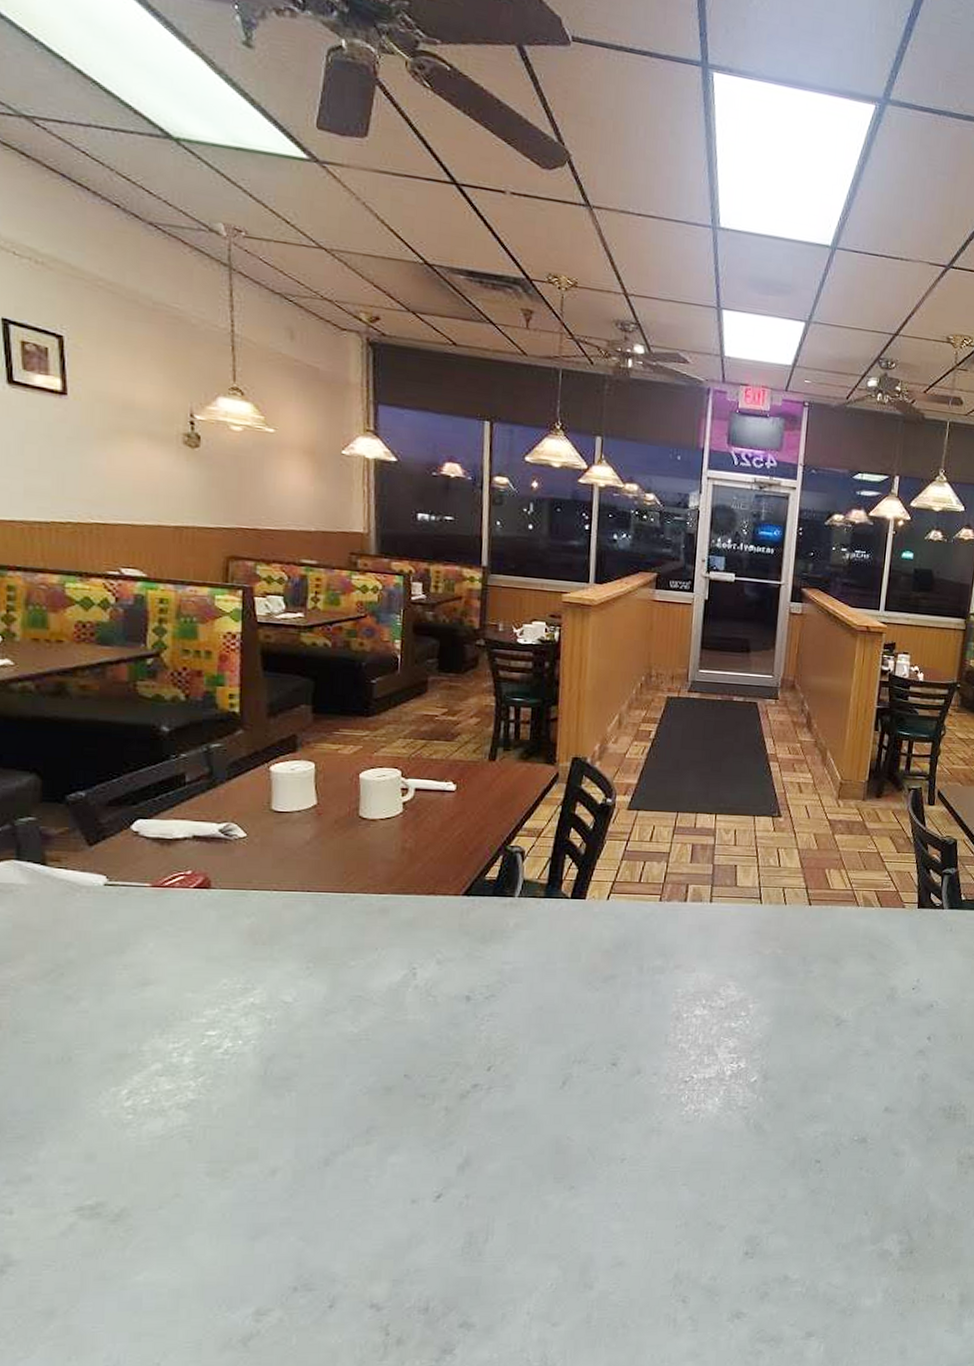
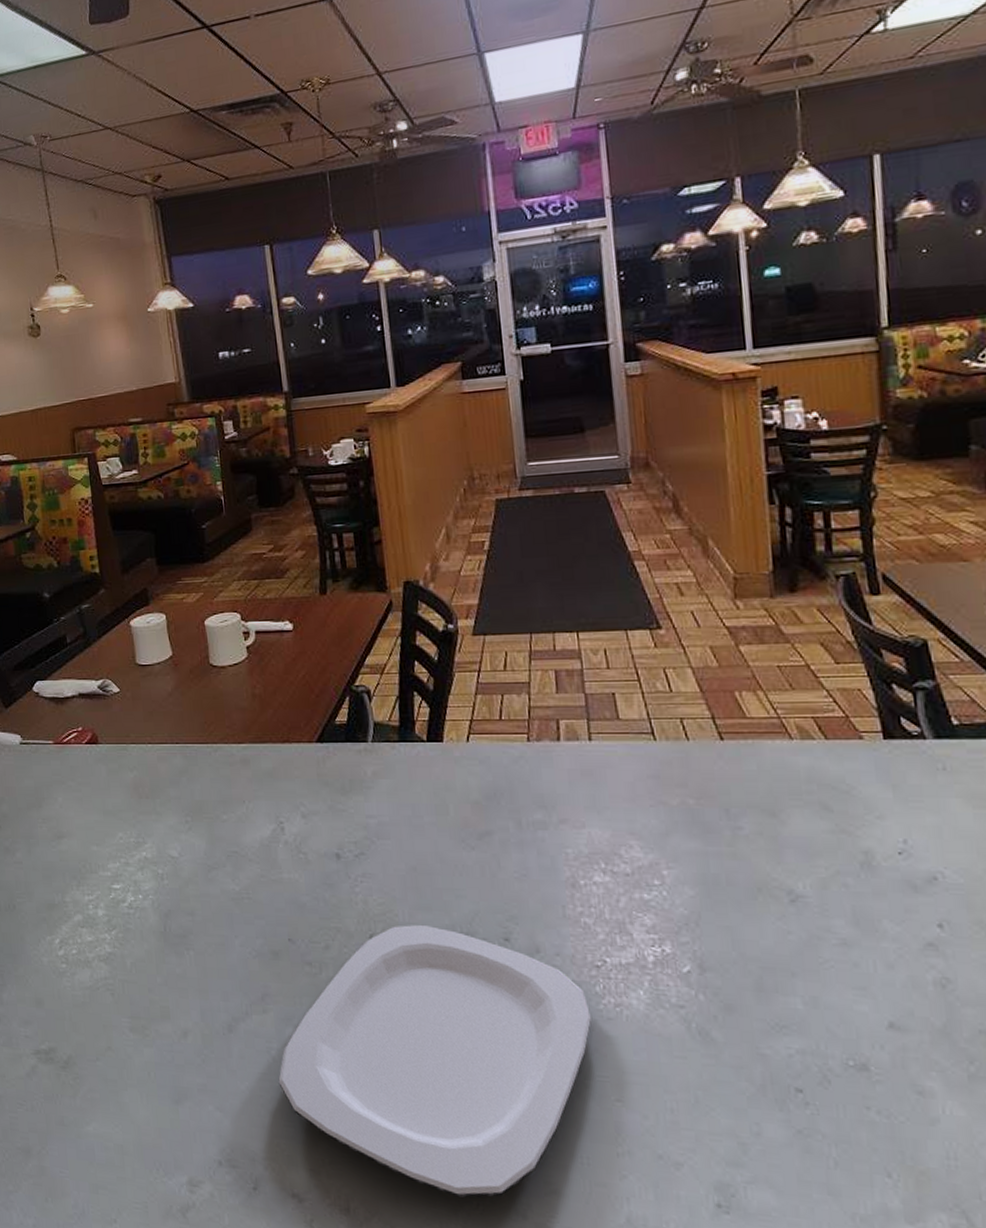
plate: none [372,1055,674,1281] -> present [278,924,591,1198]

